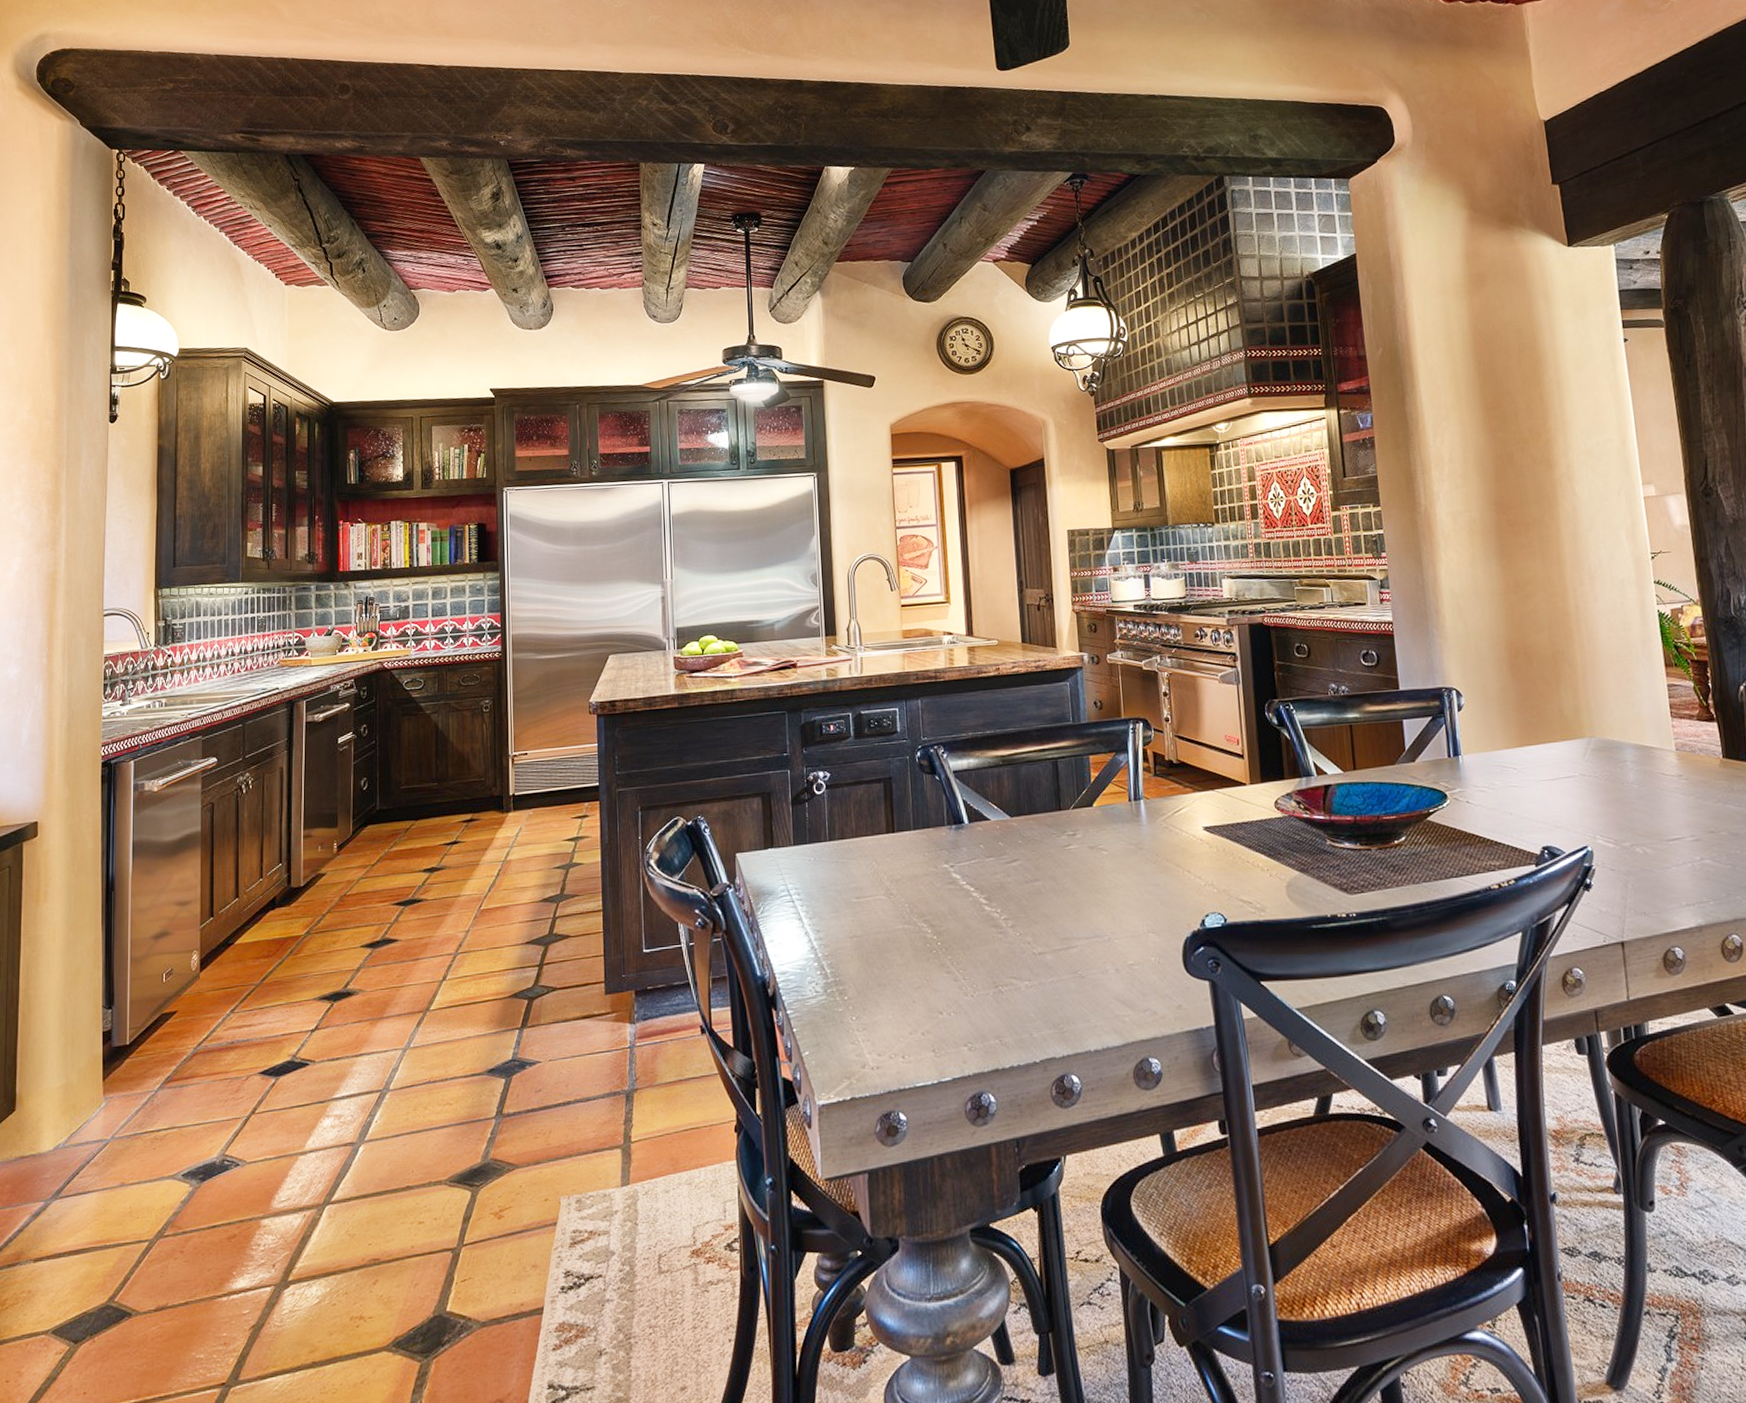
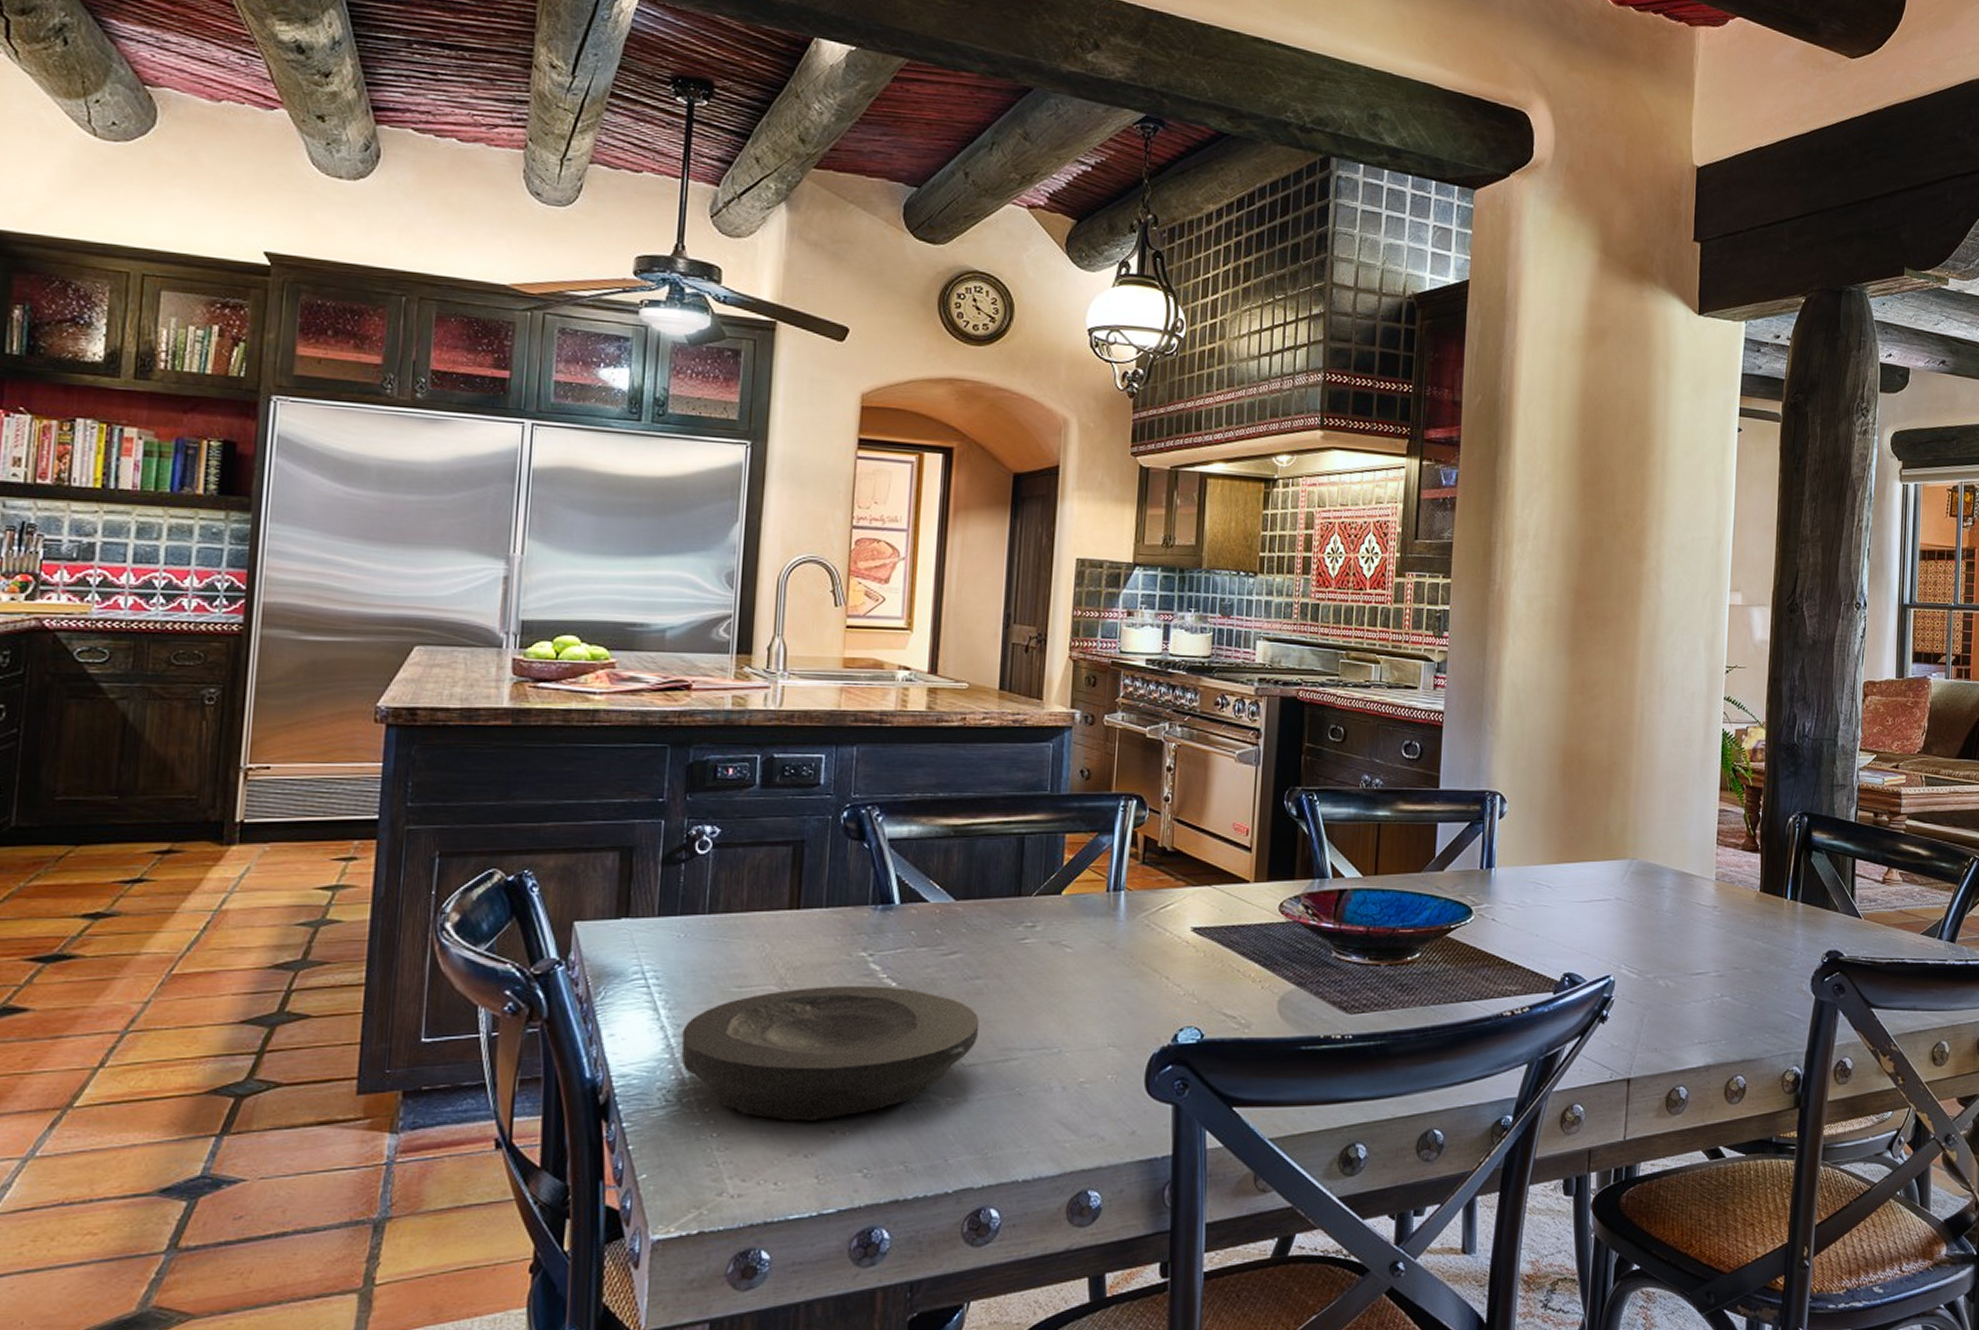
plate: none [821,891,1043,1005] -> present [681,986,980,1121]

